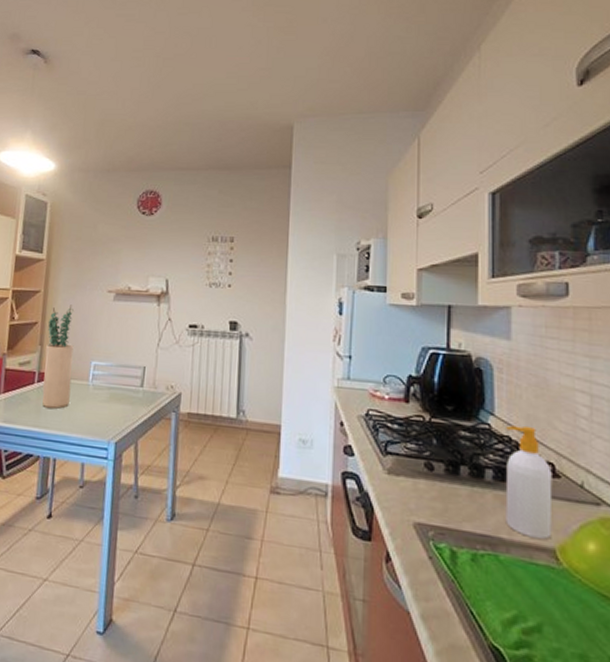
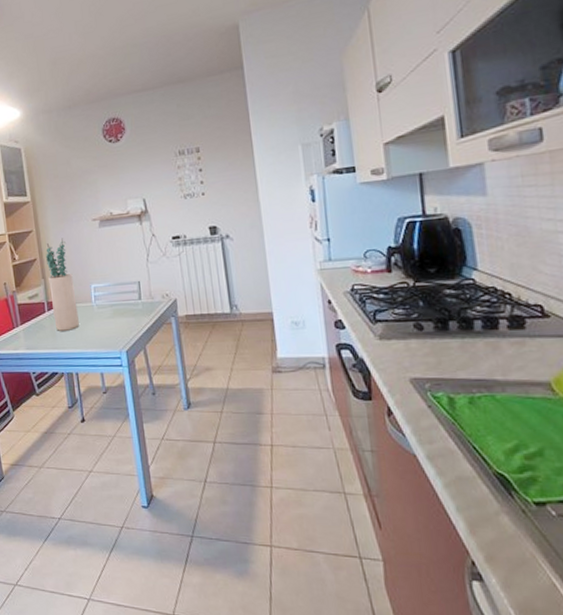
soap bottle: present [505,425,553,540] -> none [490,274,546,376]

